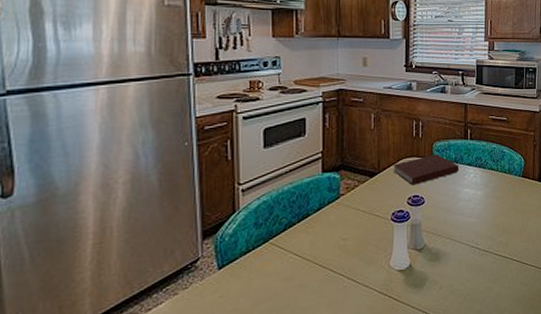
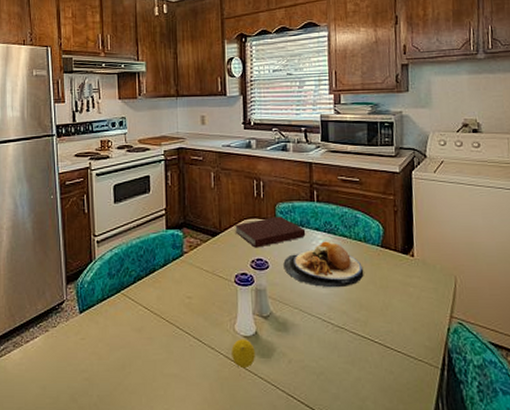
fruit: none [386,273,410,301] -> present [232,339,256,369]
plate: none [438,174,507,217] -> present [283,241,364,288]

